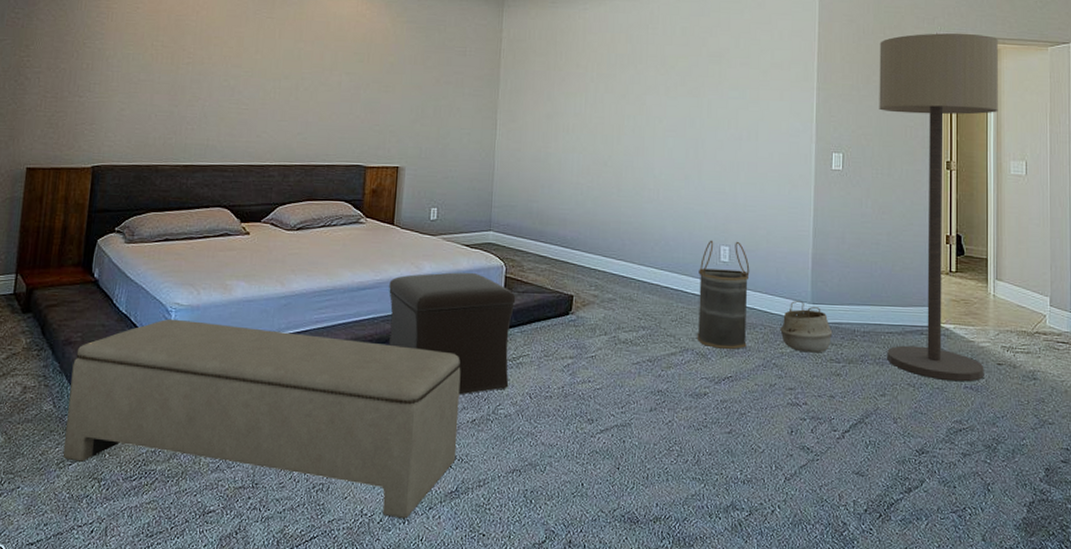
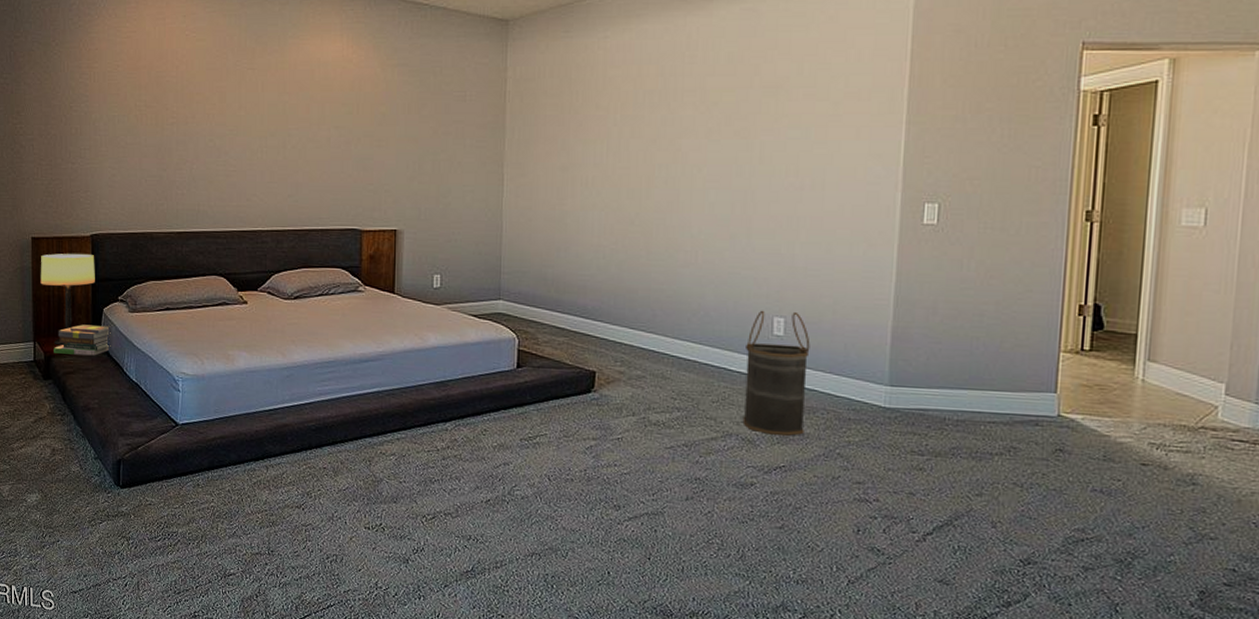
table lamp: none [30,184,93,277] -> present [40,253,95,345]
books: none [37,255,104,288] -> present [53,324,111,356]
bench: present [63,318,461,519] -> none [93,387,473,595]
ottoman: present [388,272,516,395] -> none [393,344,531,474]
woven basket: present [780,301,833,353] -> none [847,382,916,444]
floor lamp: present [879,33,998,382] -> none [987,39,1177,484]

